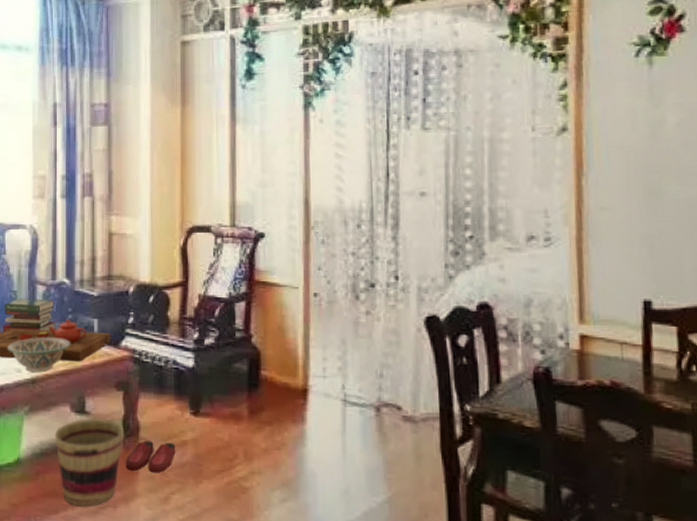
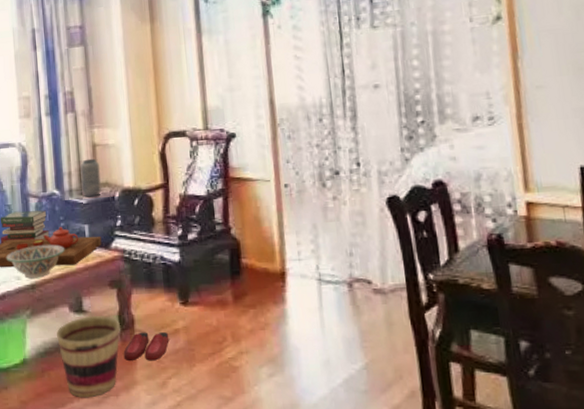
vase: none [94,248,115,290] -> present [80,158,101,198]

